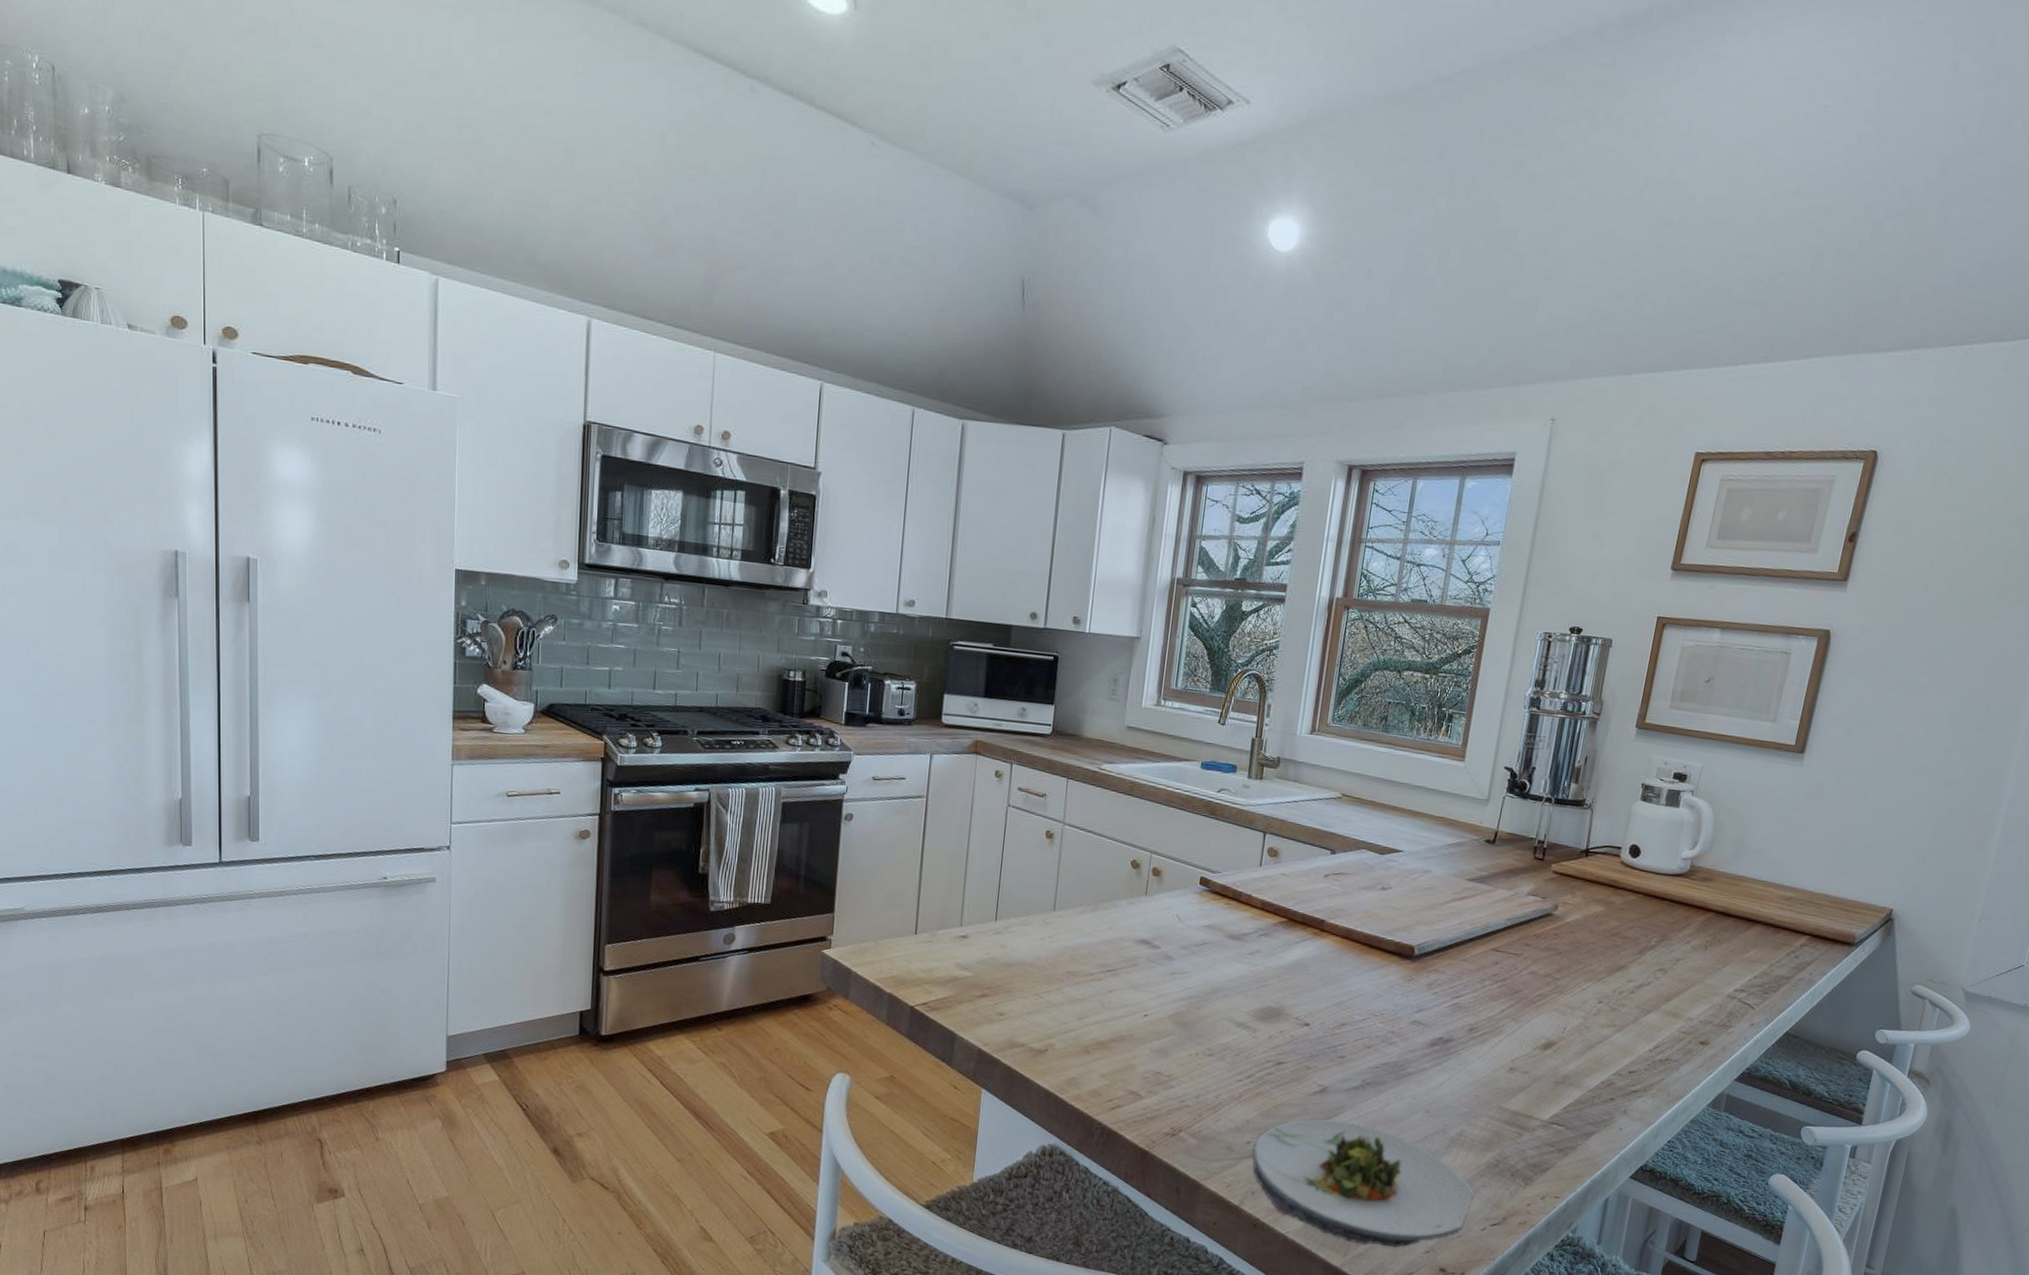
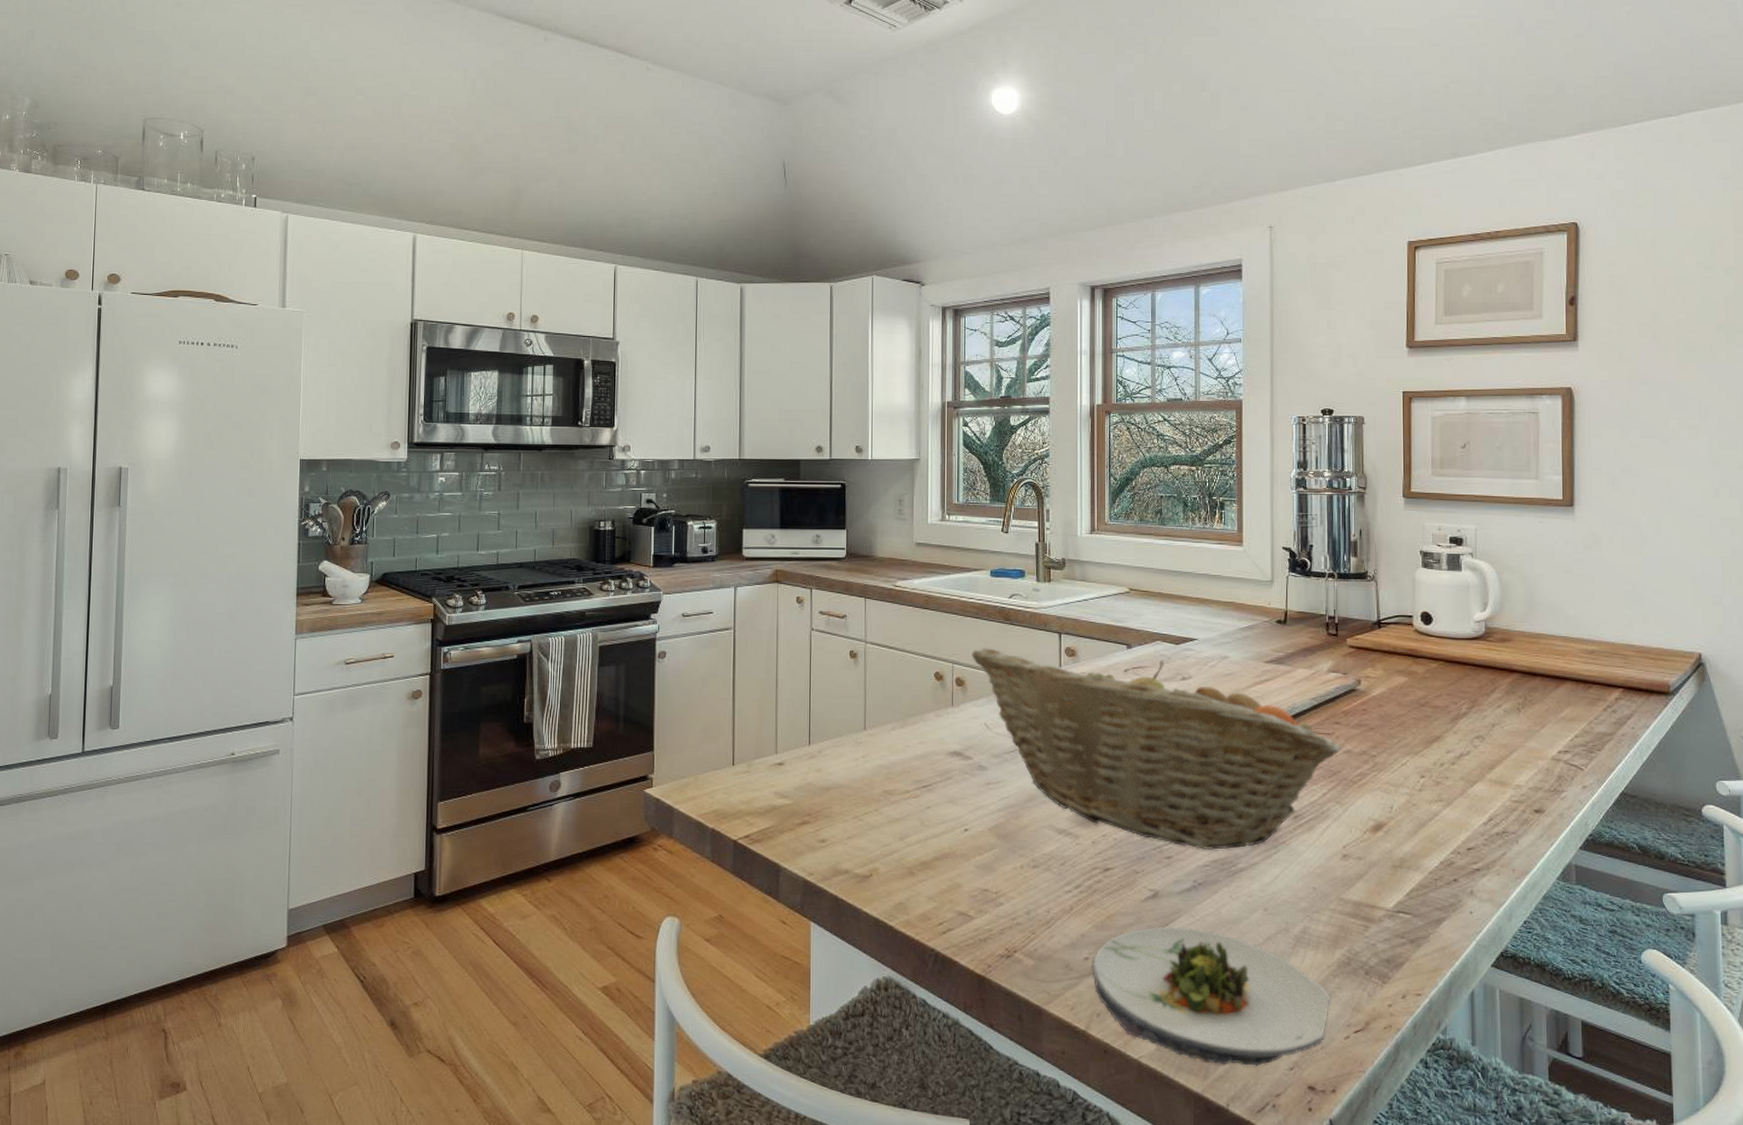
fruit basket: none [1171,840,1527,1054] -> present [972,648,1341,850]

